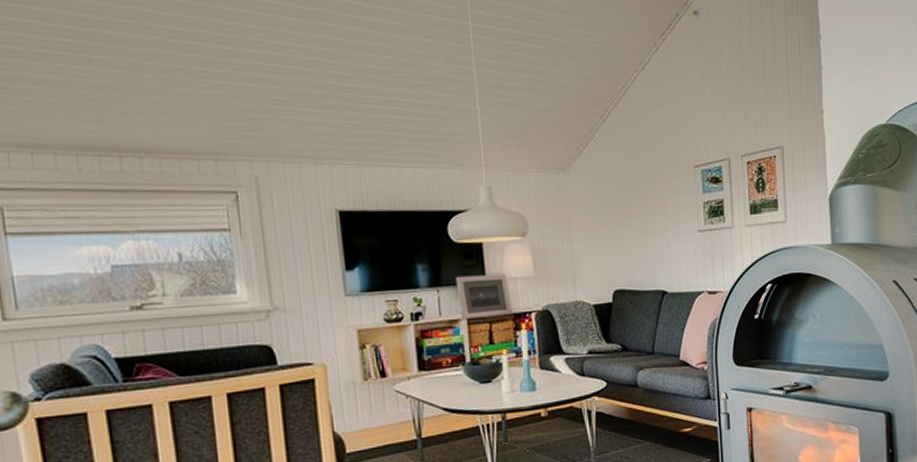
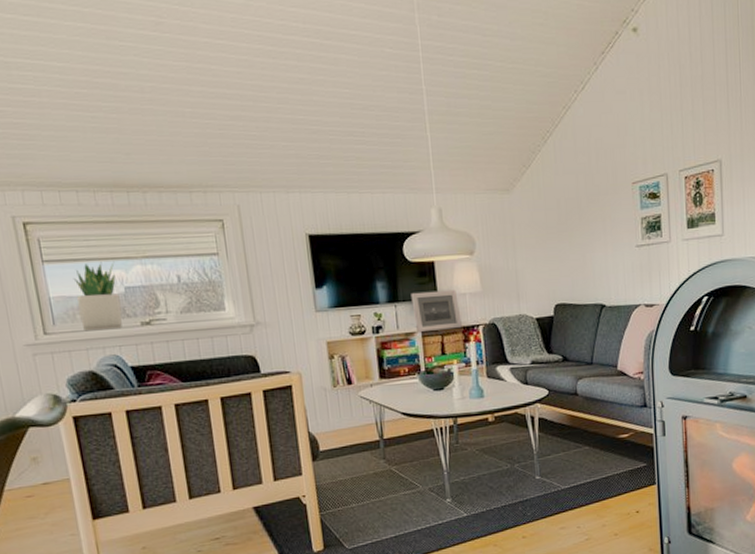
planter: none [44,235,107,317] -> present [73,261,123,331]

